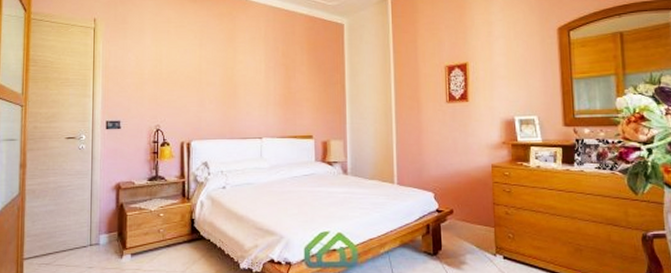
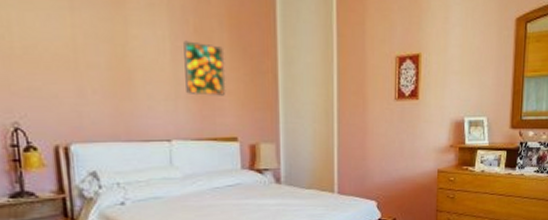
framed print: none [274,62,305,103] -> present [183,40,226,96]

